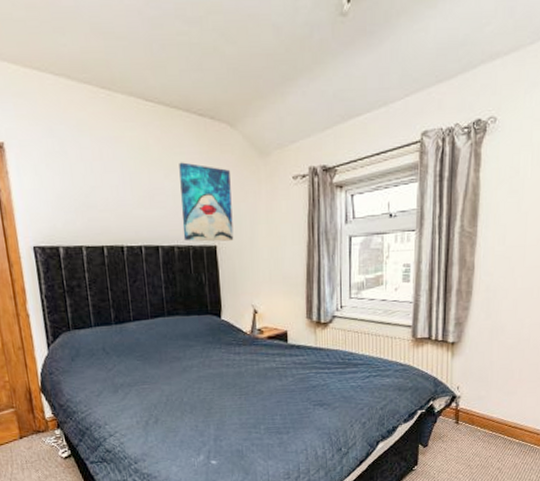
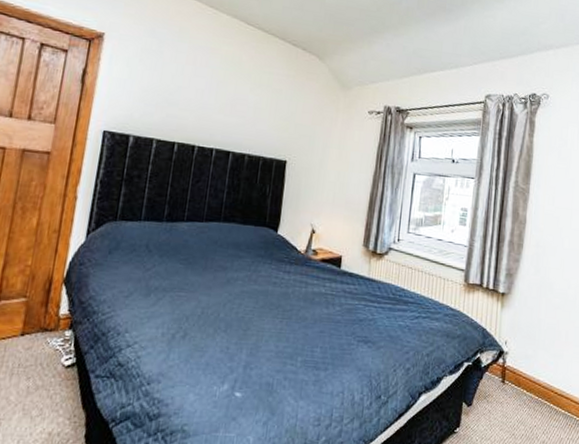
wall art: present [179,162,234,242] -> none [256,80,312,159]

